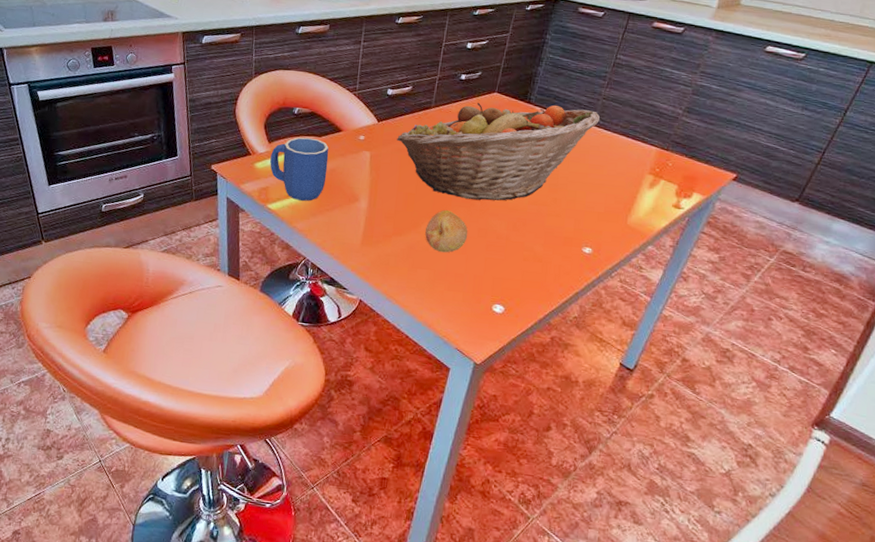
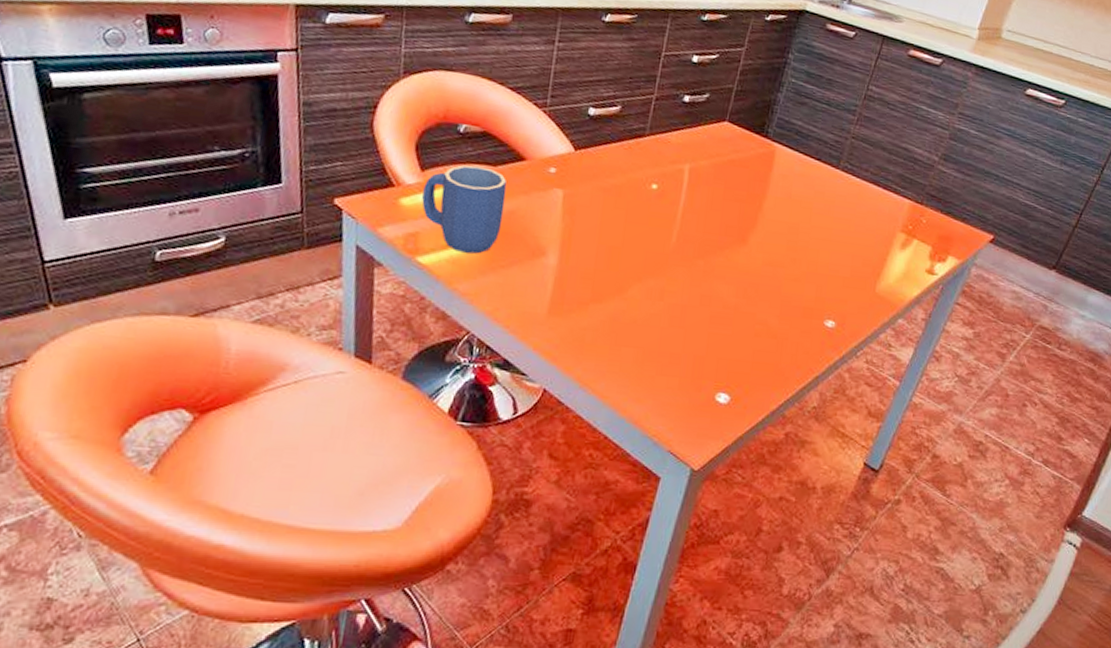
fruit basket: present [397,102,600,201] -> none [599,132,848,260]
fruit: present [425,210,468,253] -> none [633,270,688,326]

